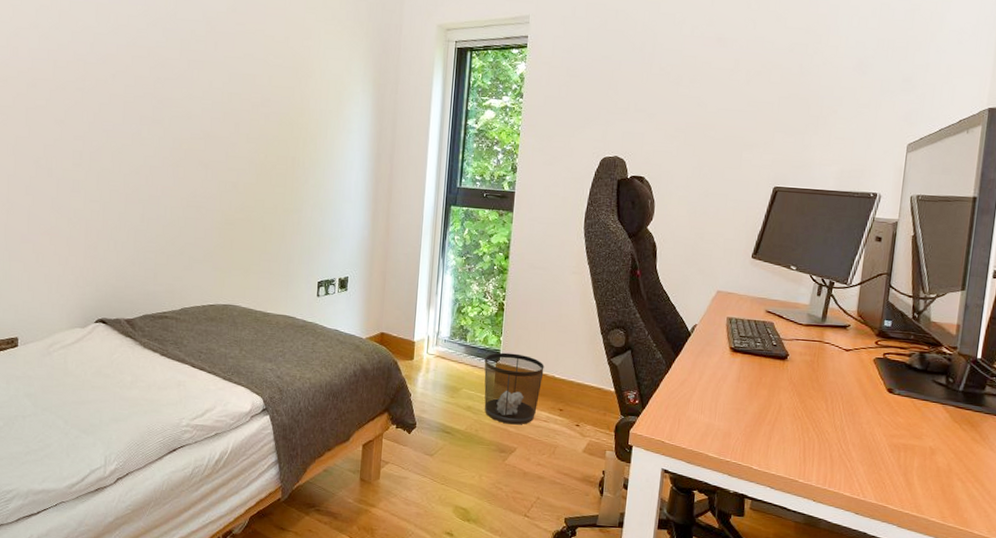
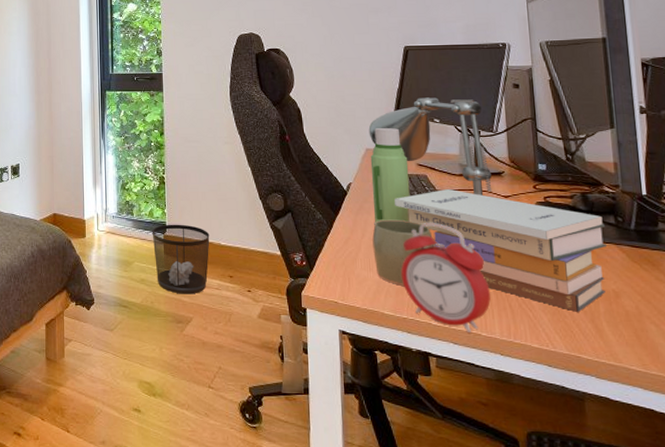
mug: none [707,363,769,430] -> present [372,219,435,286]
water bottle: none [713,270,758,369] -> present [370,127,410,225]
desk lamp: none [722,242,840,347] -> present [368,97,492,195]
alarm clock: none [731,370,814,479] -> present [401,223,491,334]
books: none [737,337,936,465] -> present [395,188,608,312]

